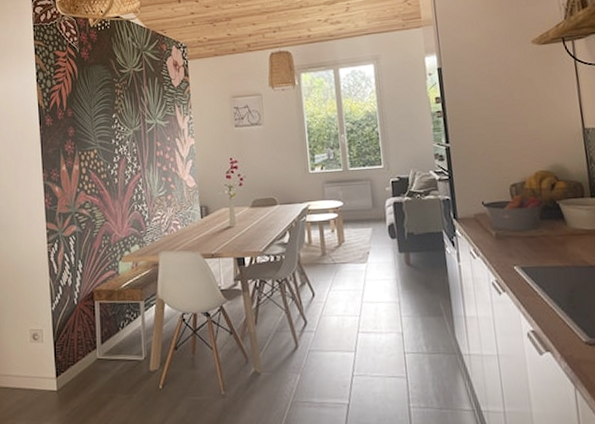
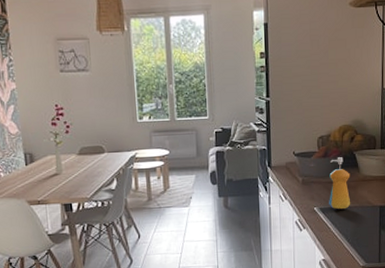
soap dispenser: none [528,207,561,270] -> present [329,157,351,210]

